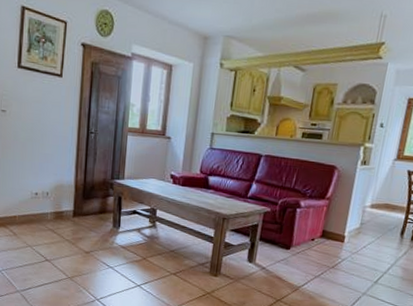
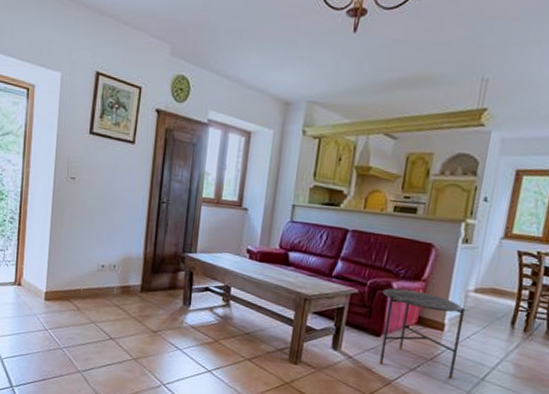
side table: none [289,206,363,283] -> present [379,288,466,379]

